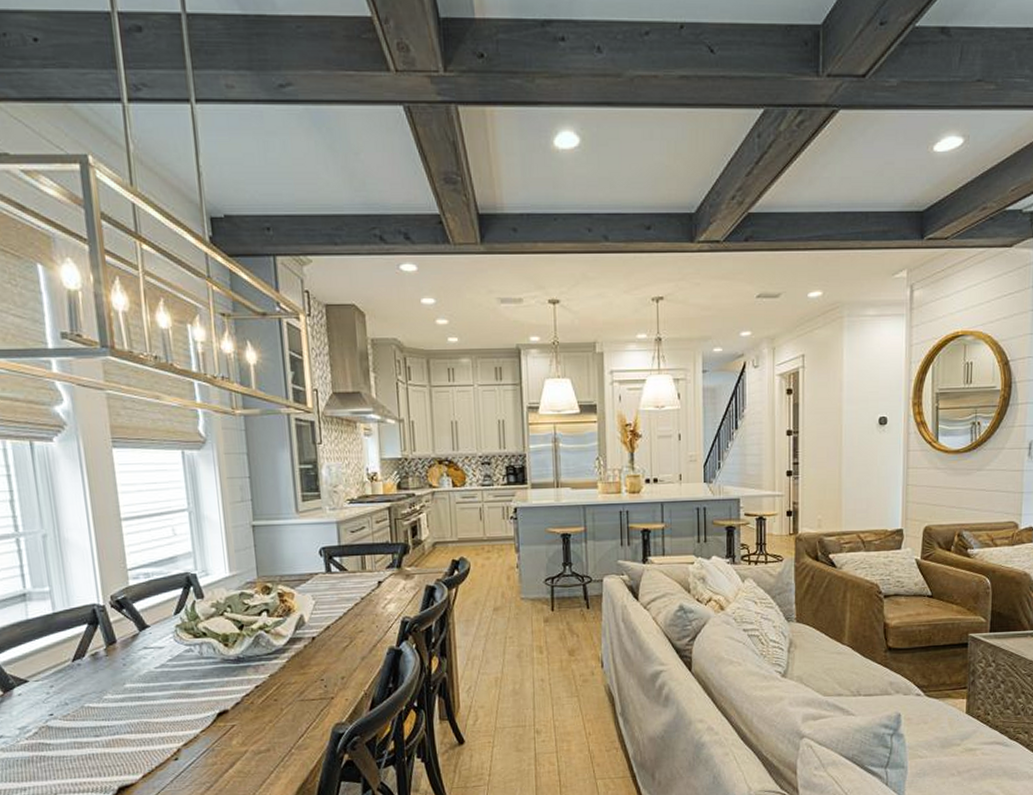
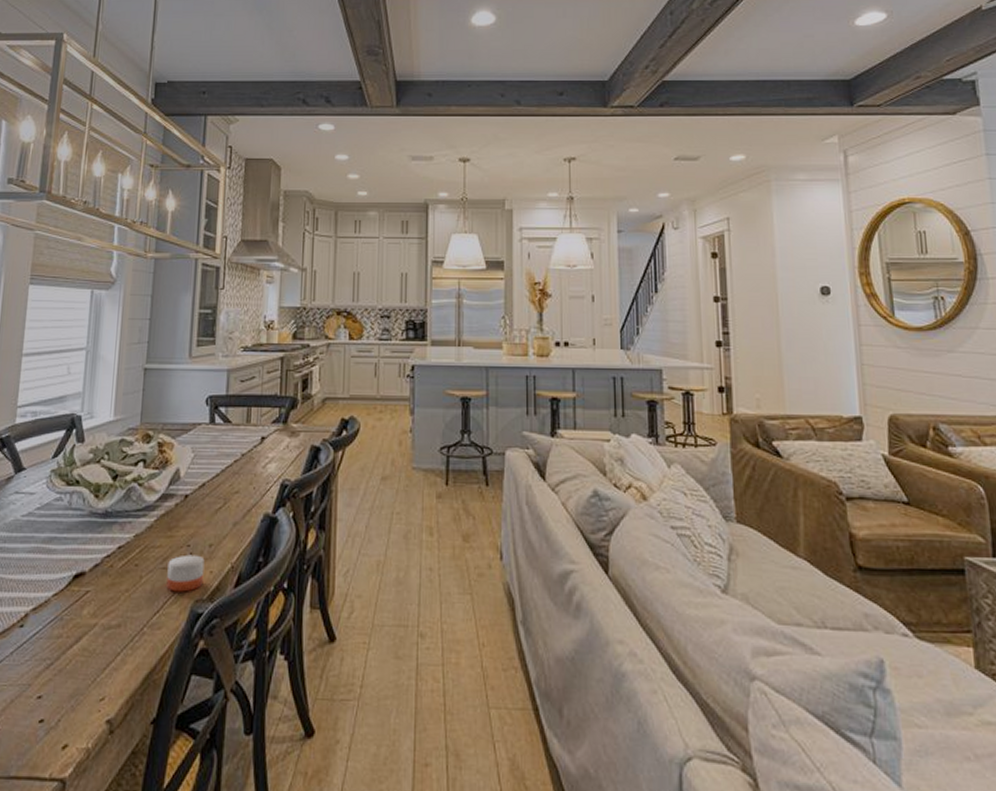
candle: none [305,686,341,719] -> present [166,553,205,592]

